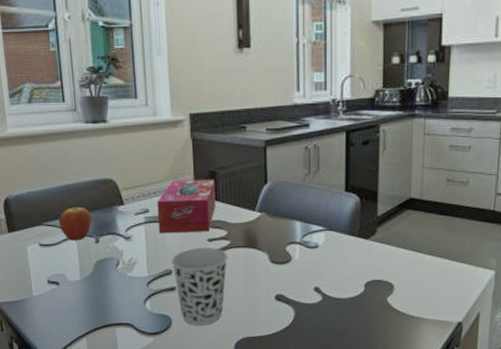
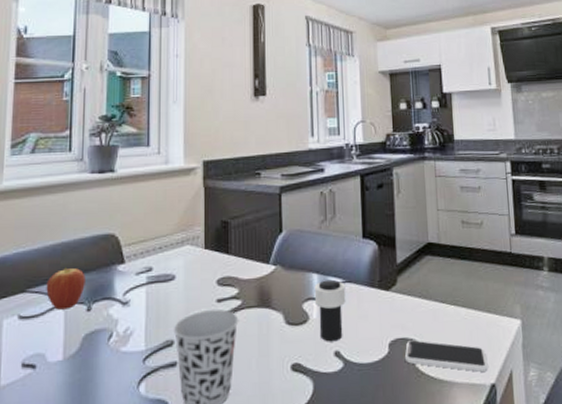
tissue box: present [157,179,216,234] -> none [161,230,227,296]
cup: none [297,227,327,279] -> present [314,279,346,342]
smartphone: none [378,282,457,312] -> present [404,340,488,372]

